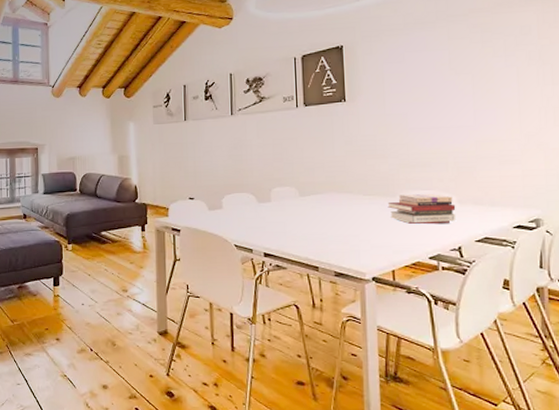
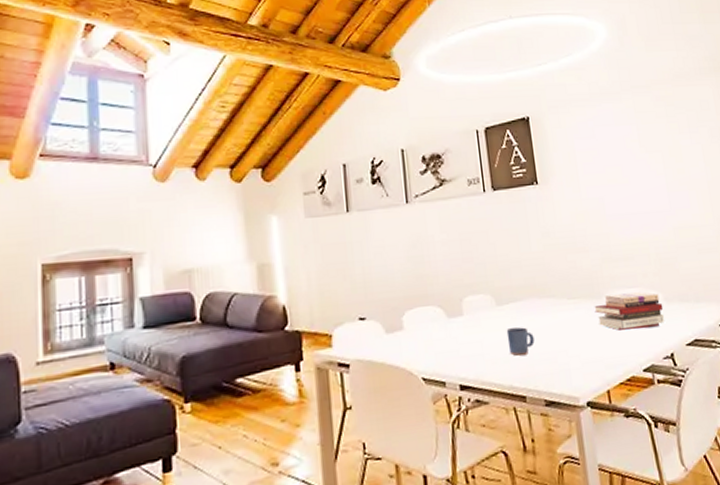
mug: none [306,214,330,236] -> present [506,327,535,356]

